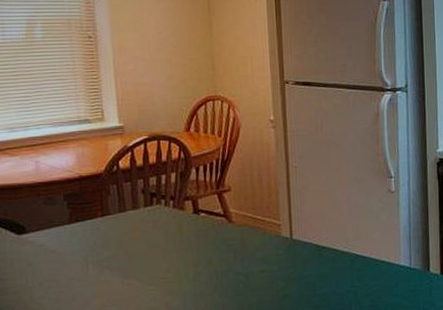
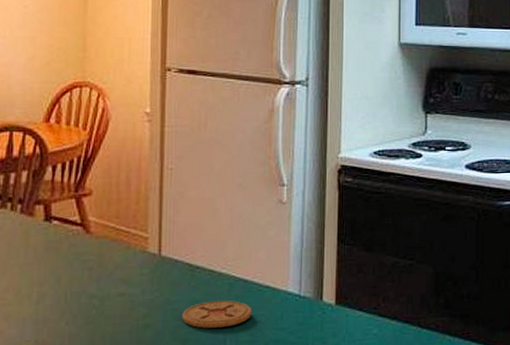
coaster: none [313,273,372,297] -> present [182,300,252,329]

